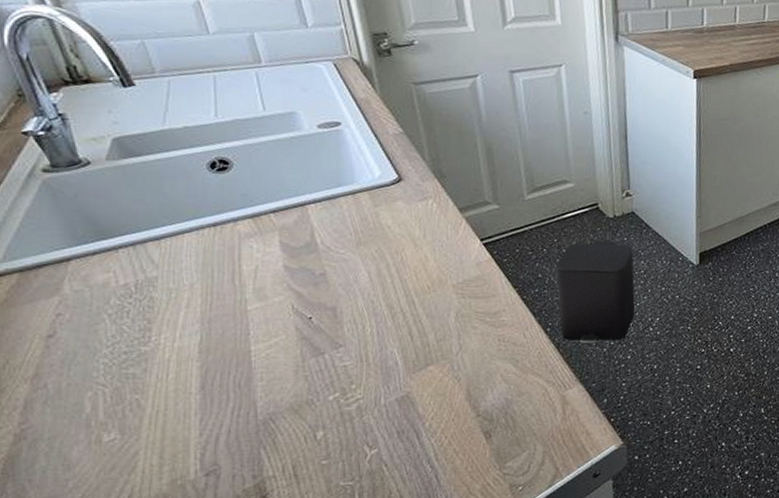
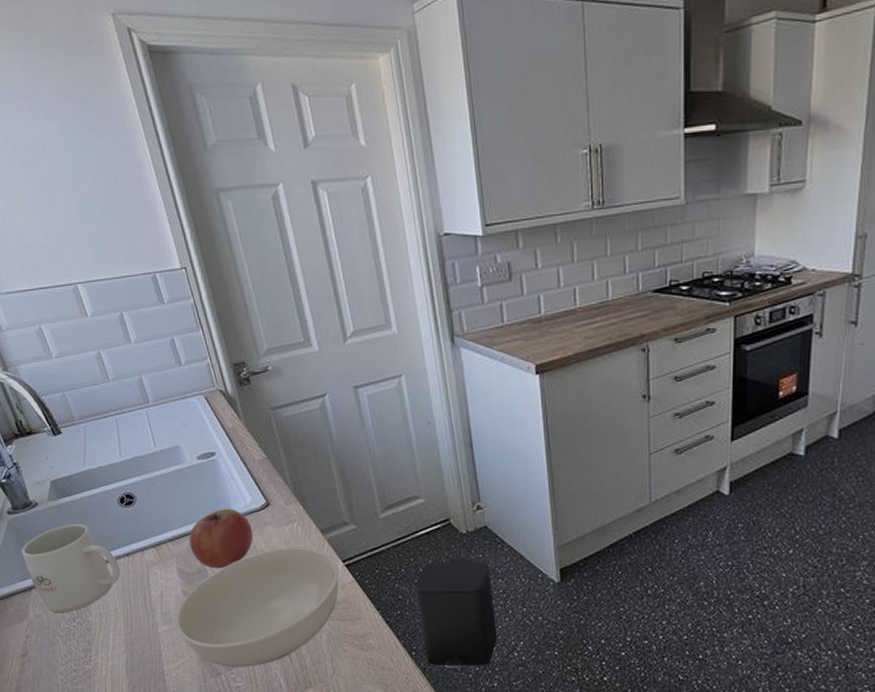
mug: none [59,187,203,287] -> present [21,523,121,612]
bowl: none [271,223,475,346] -> present [175,546,339,668]
fruit: none [298,181,379,244] -> present [189,508,253,569]

